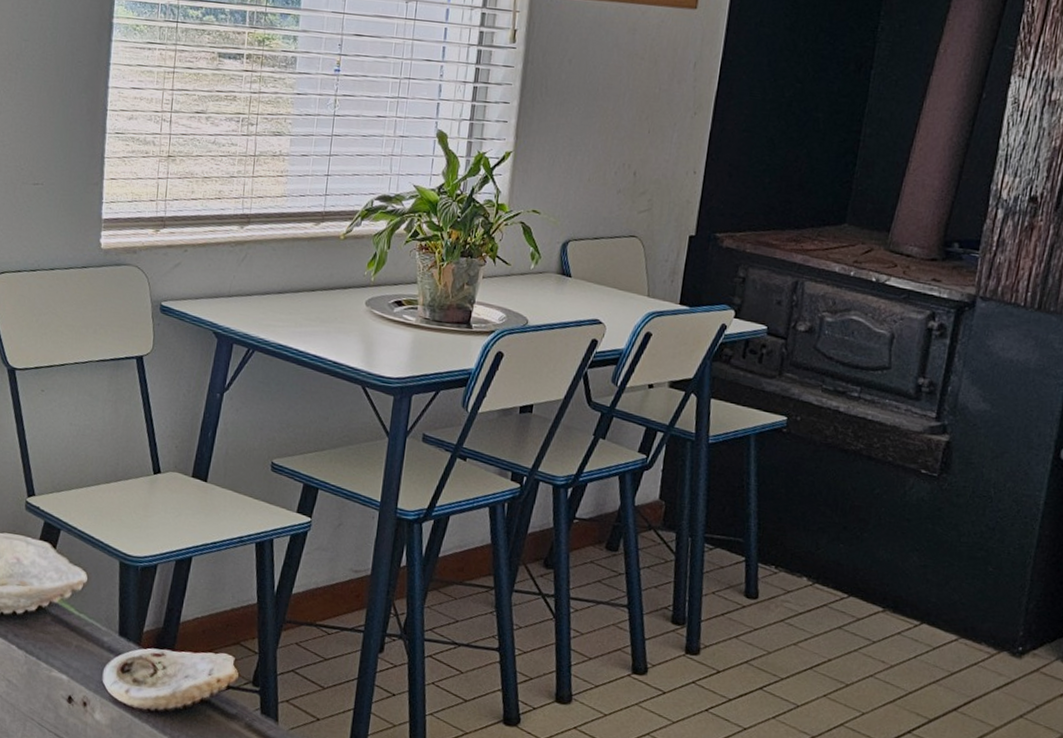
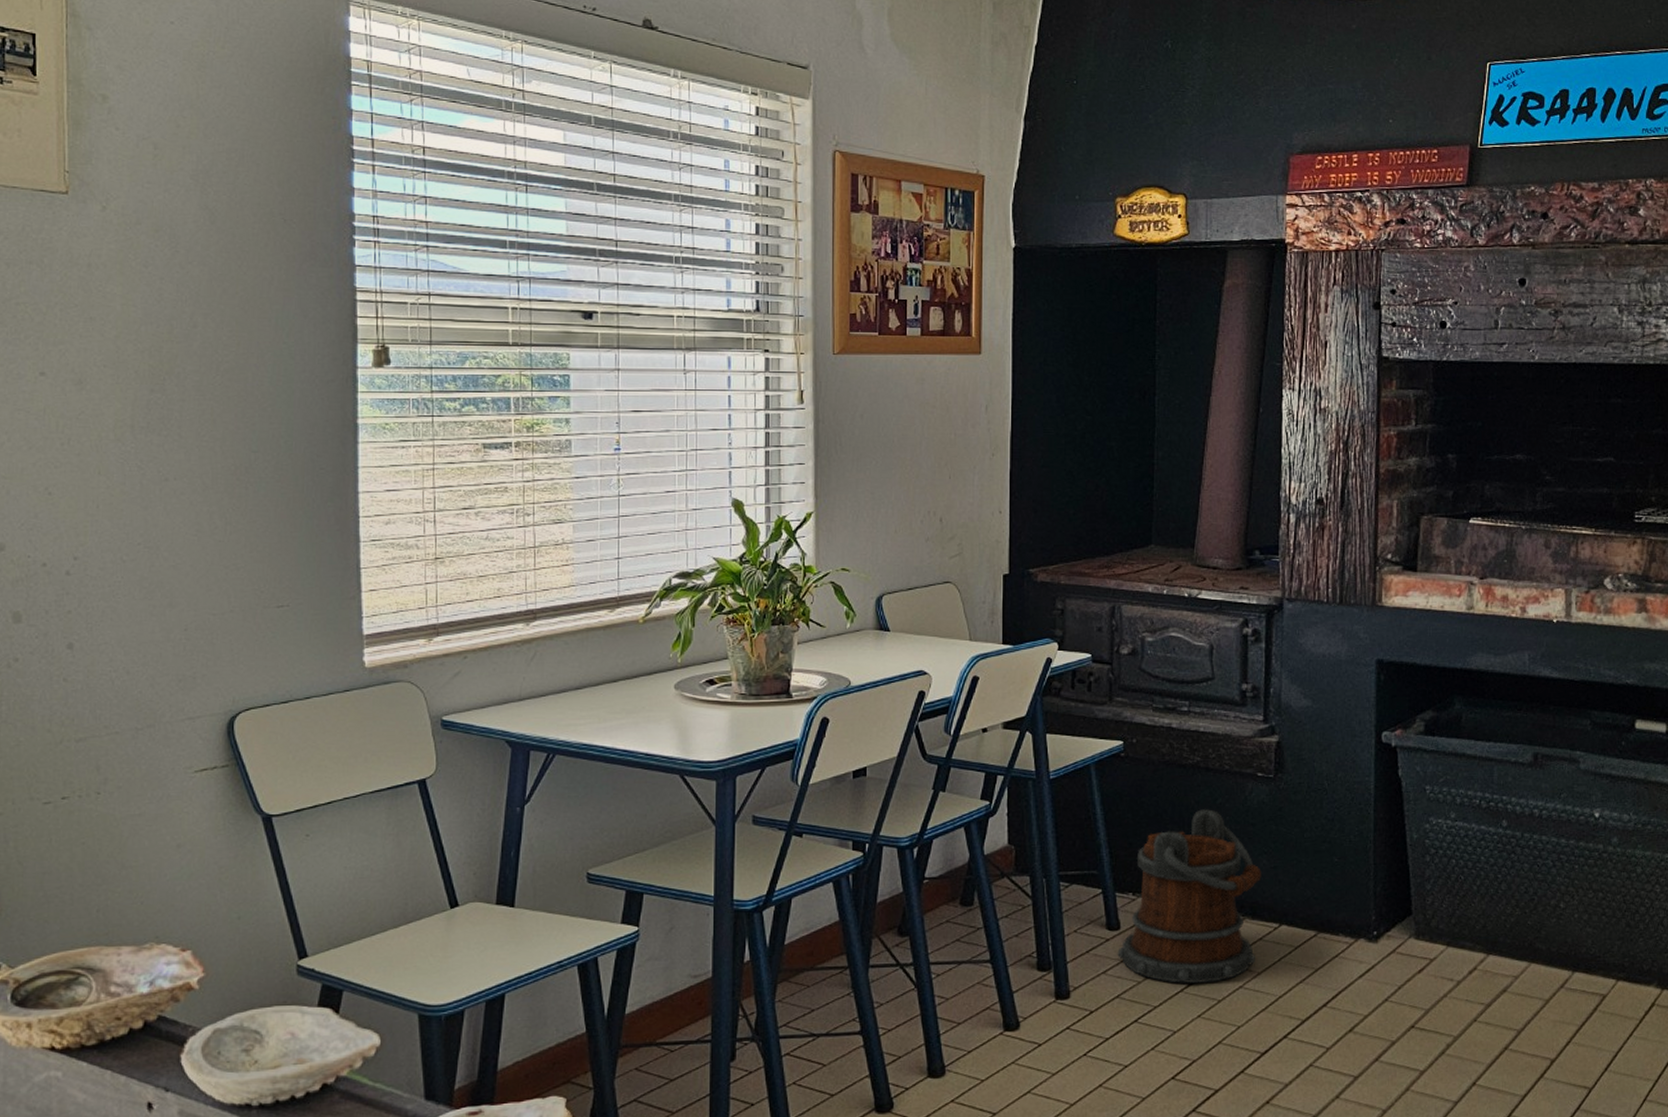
bucket: none [751,496,910,667] -> present [1117,809,1262,984]

